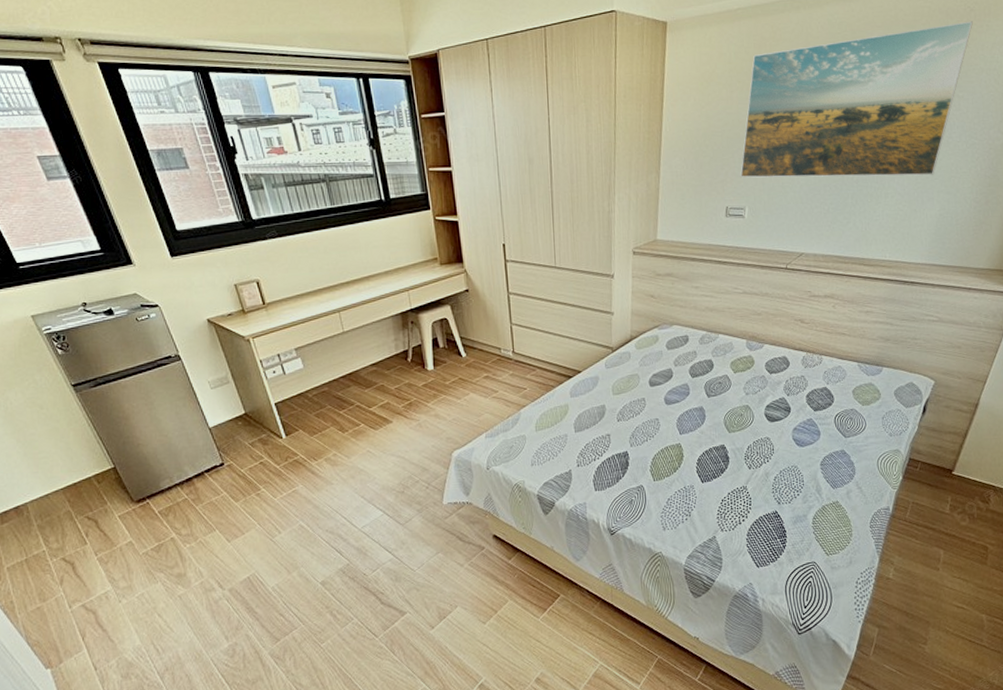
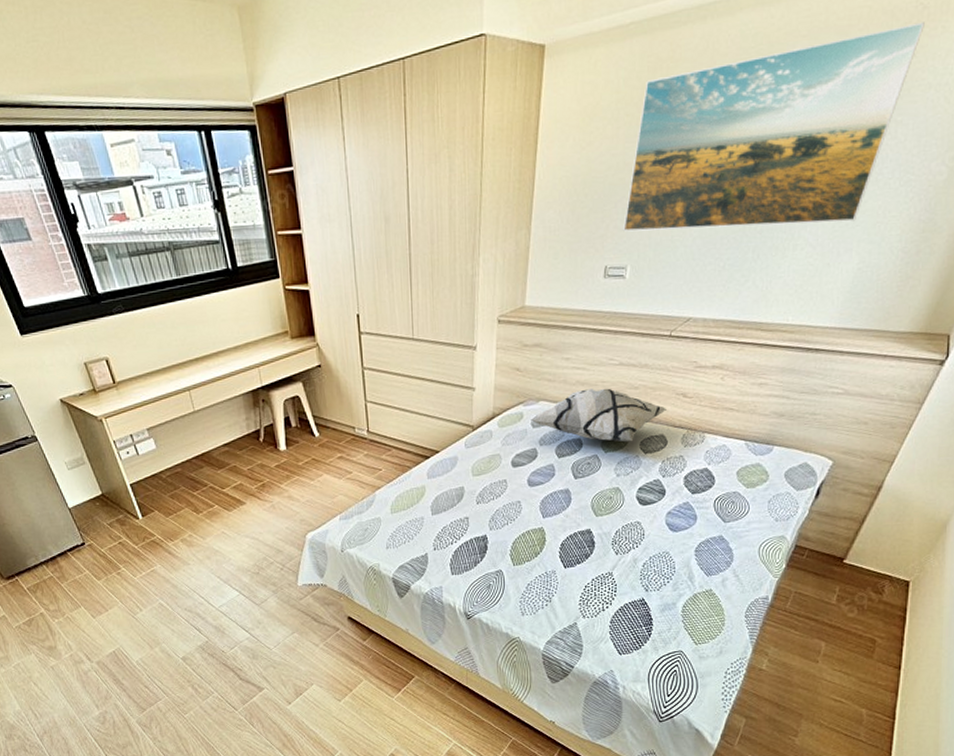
decorative pillow: none [665,314,788,364] -> present [531,388,668,442]

